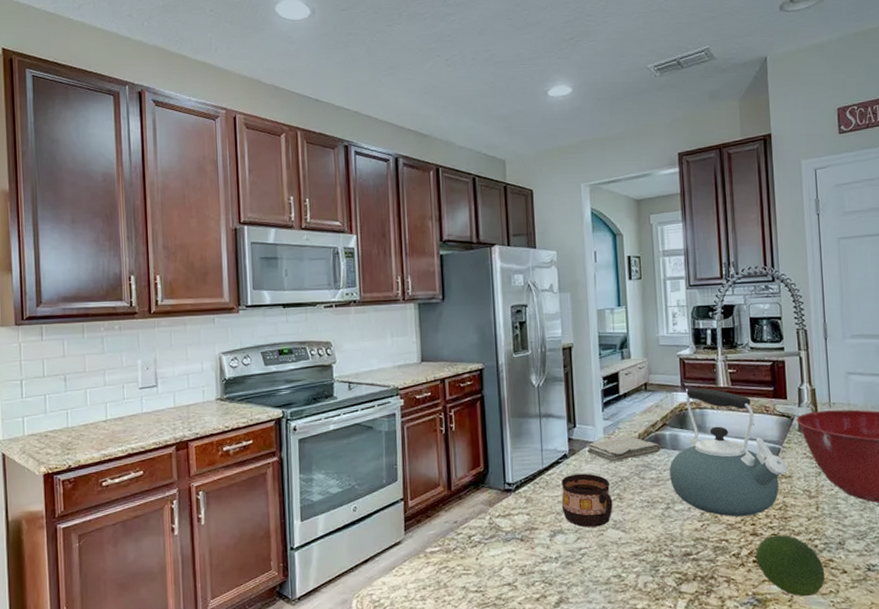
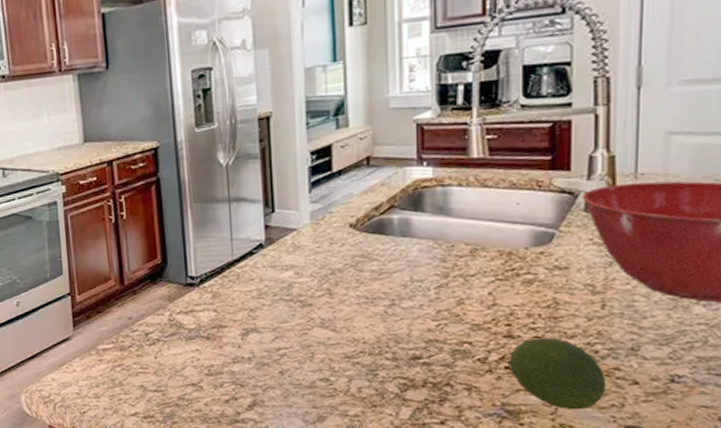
cup: present [561,473,613,528] -> none [255,265,321,326]
washcloth: present [587,436,661,462] -> none [288,222,386,252]
kettle: present [669,388,788,517] -> none [395,160,564,316]

